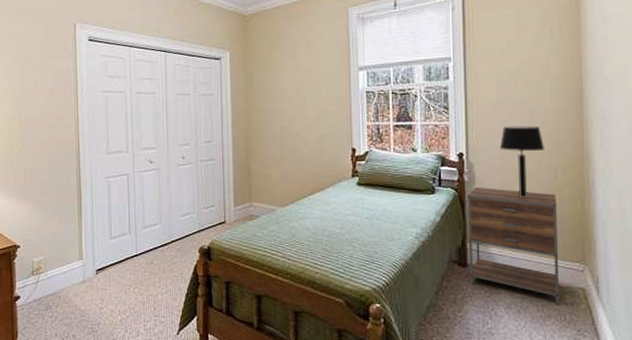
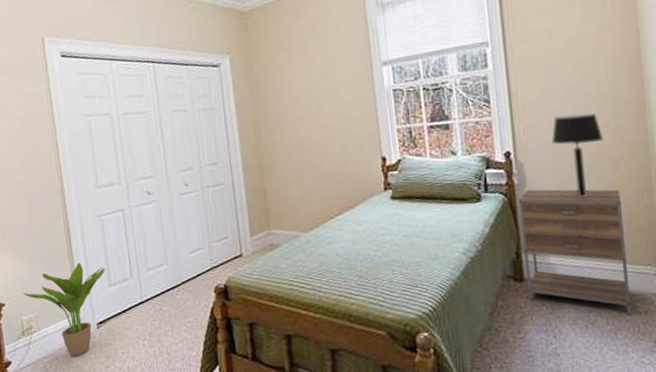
potted plant: none [36,216,108,297] -> present [22,262,106,357]

